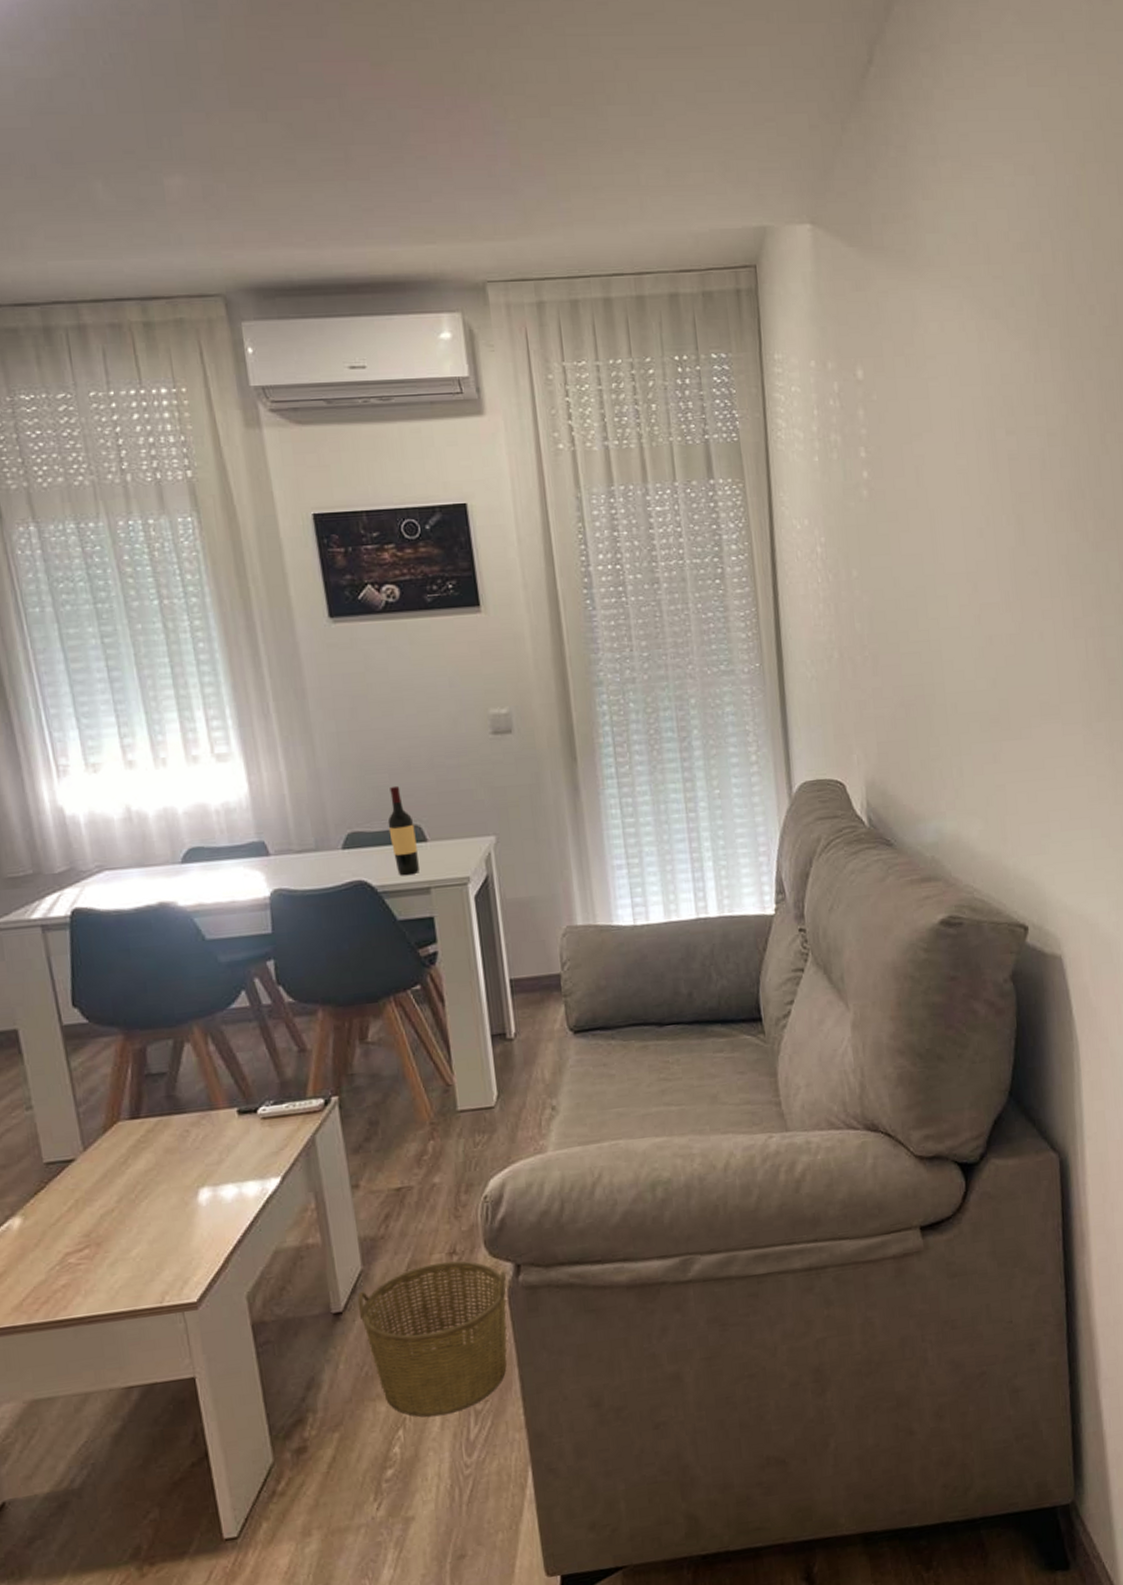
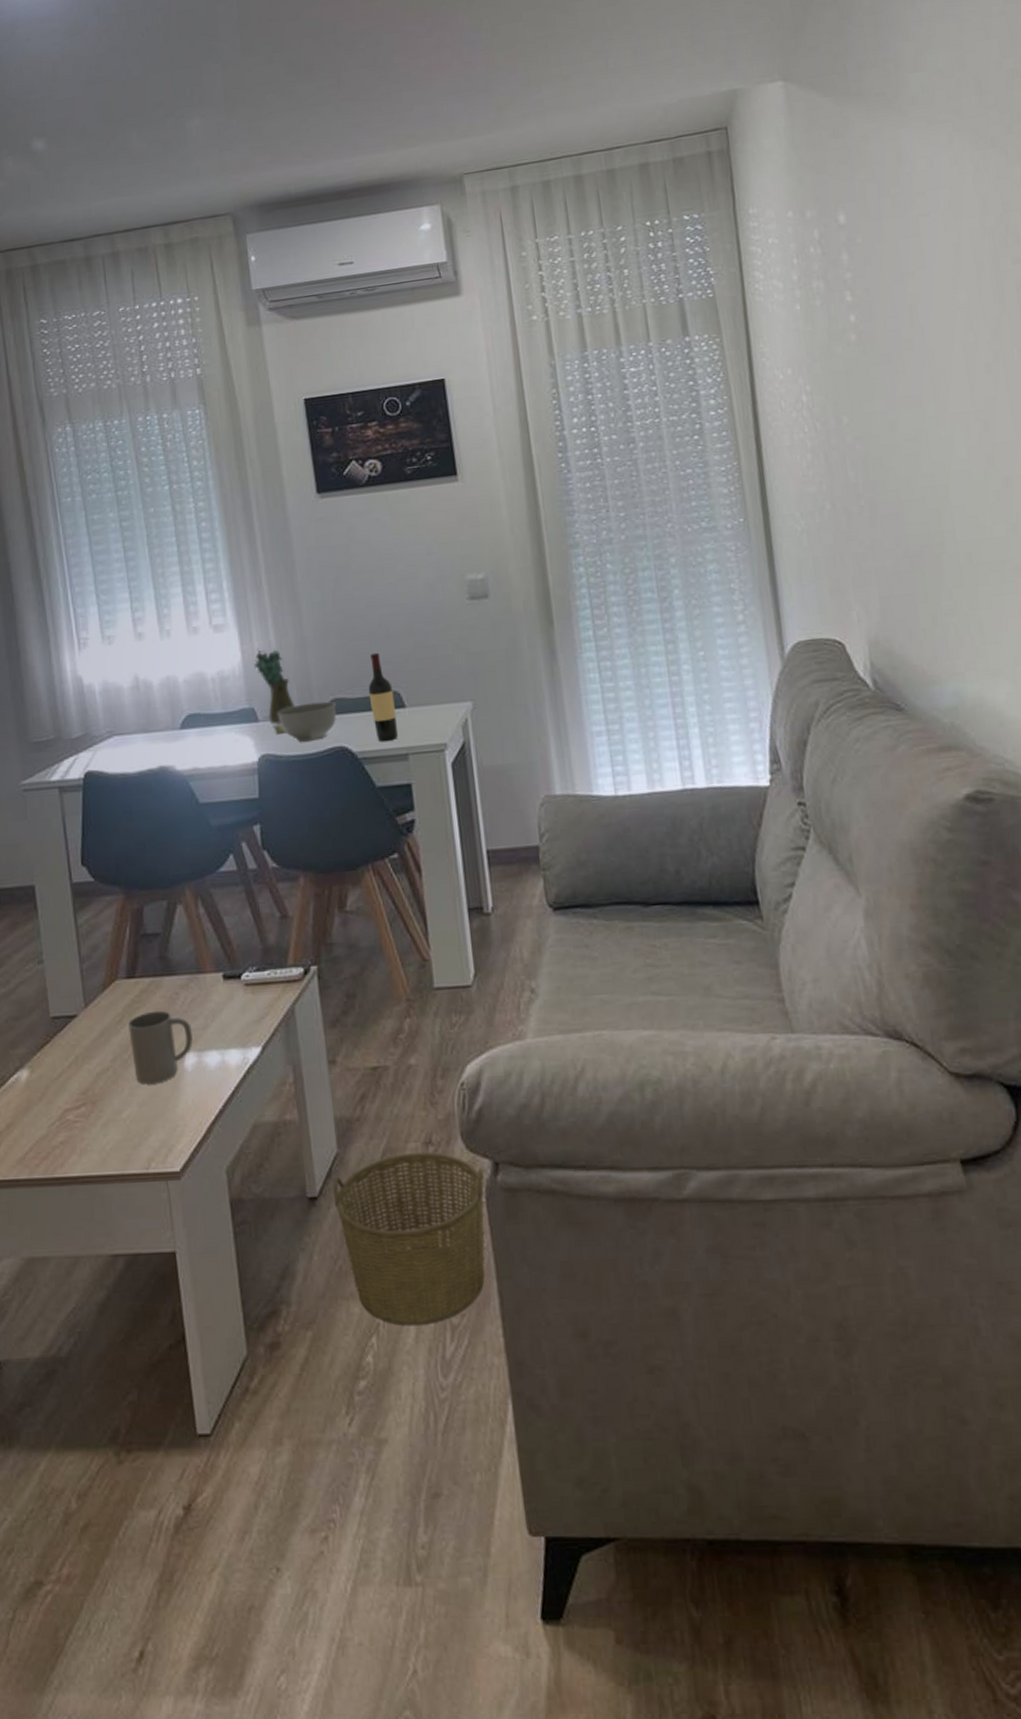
mug: none [134,1148,207,1222] -> present [128,1010,193,1084]
vase: none [262,779,309,868] -> present [253,648,295,734]
bowl: none [290,834,355,876] -> present [278,701,337,742]

